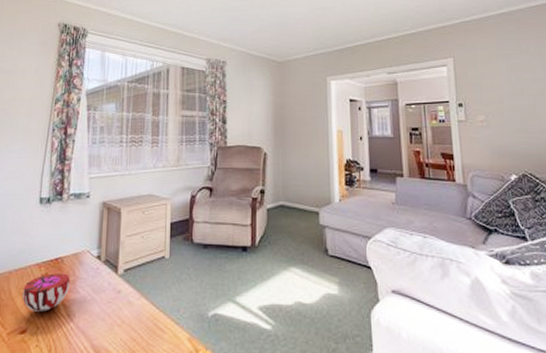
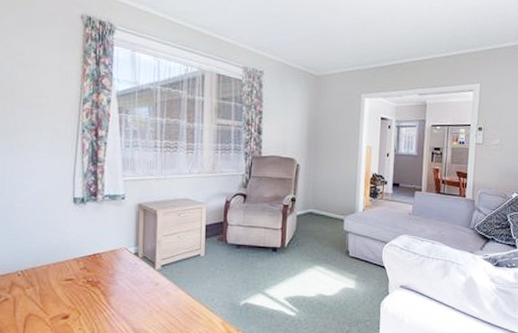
decorative bowl: present [23,273,70,312] -> none [63,267,109,300]

